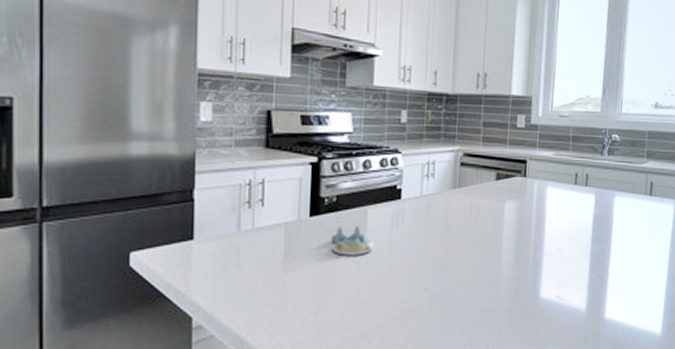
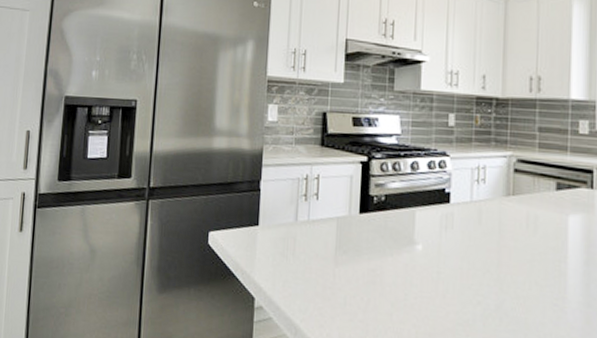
salt and pepper shaker set: present [331,226,371,256] -> none [379,225,420,258]

